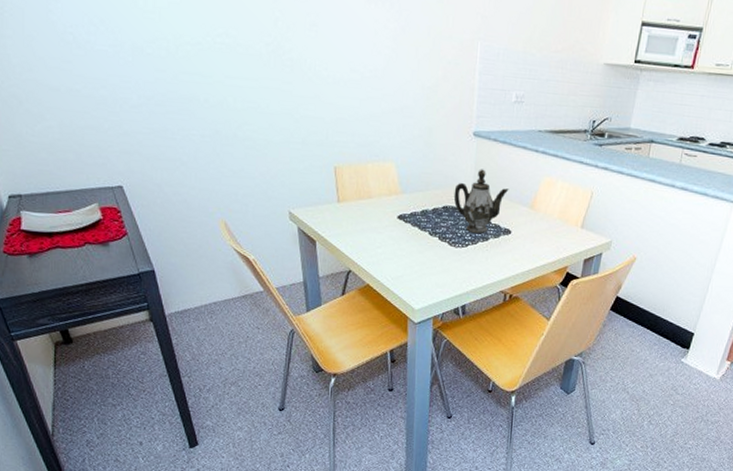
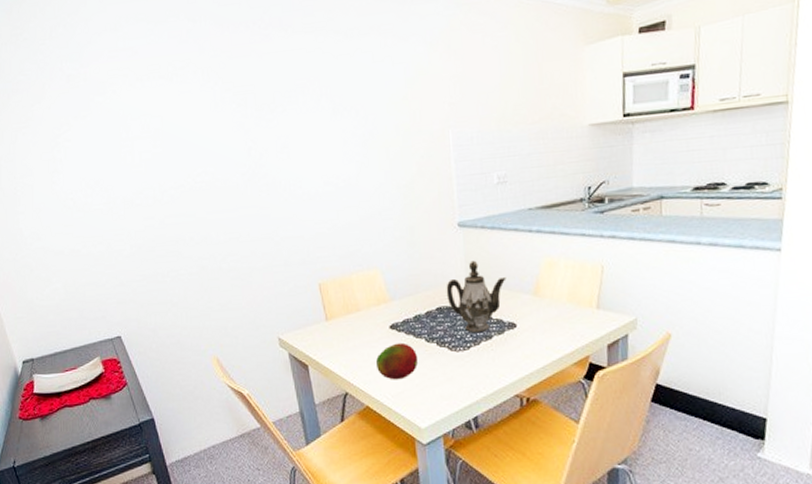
fruit: none [381,232,420,265] -> present [376,342,418,380]

